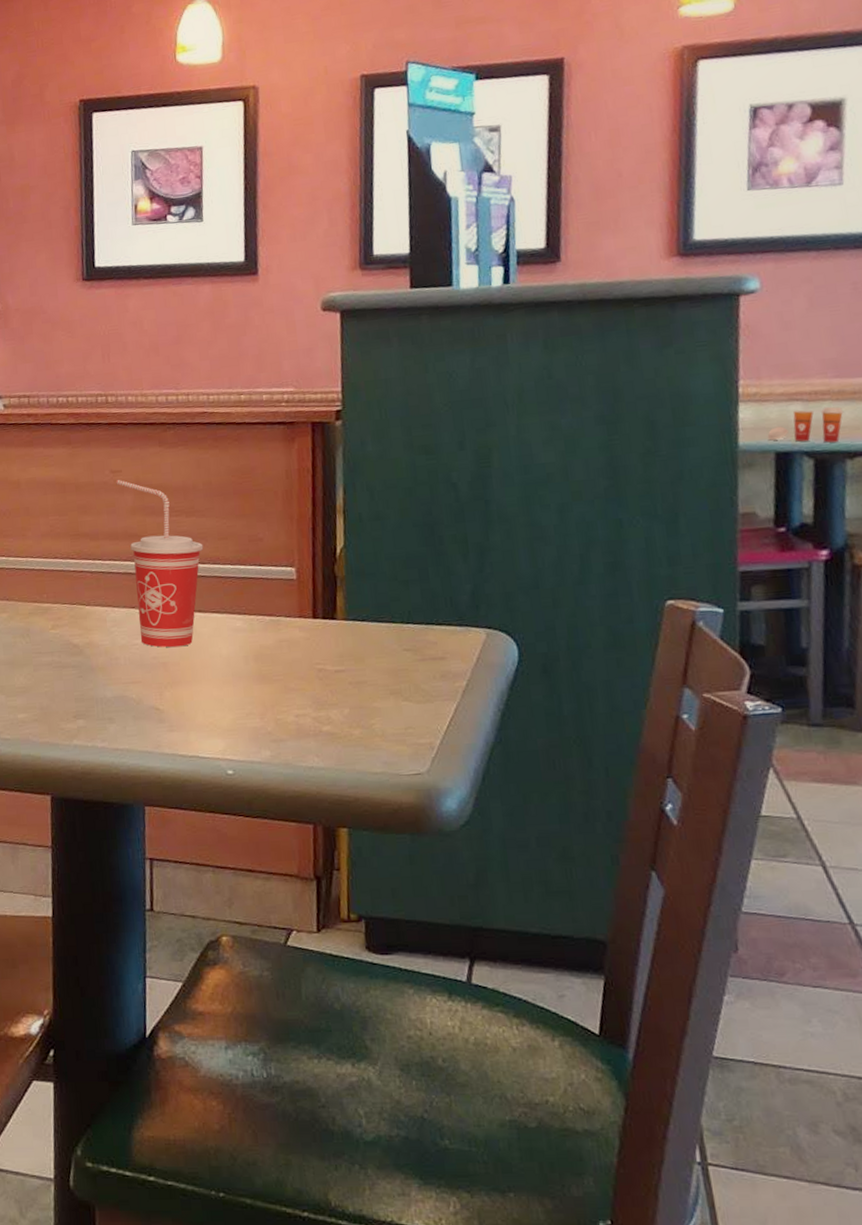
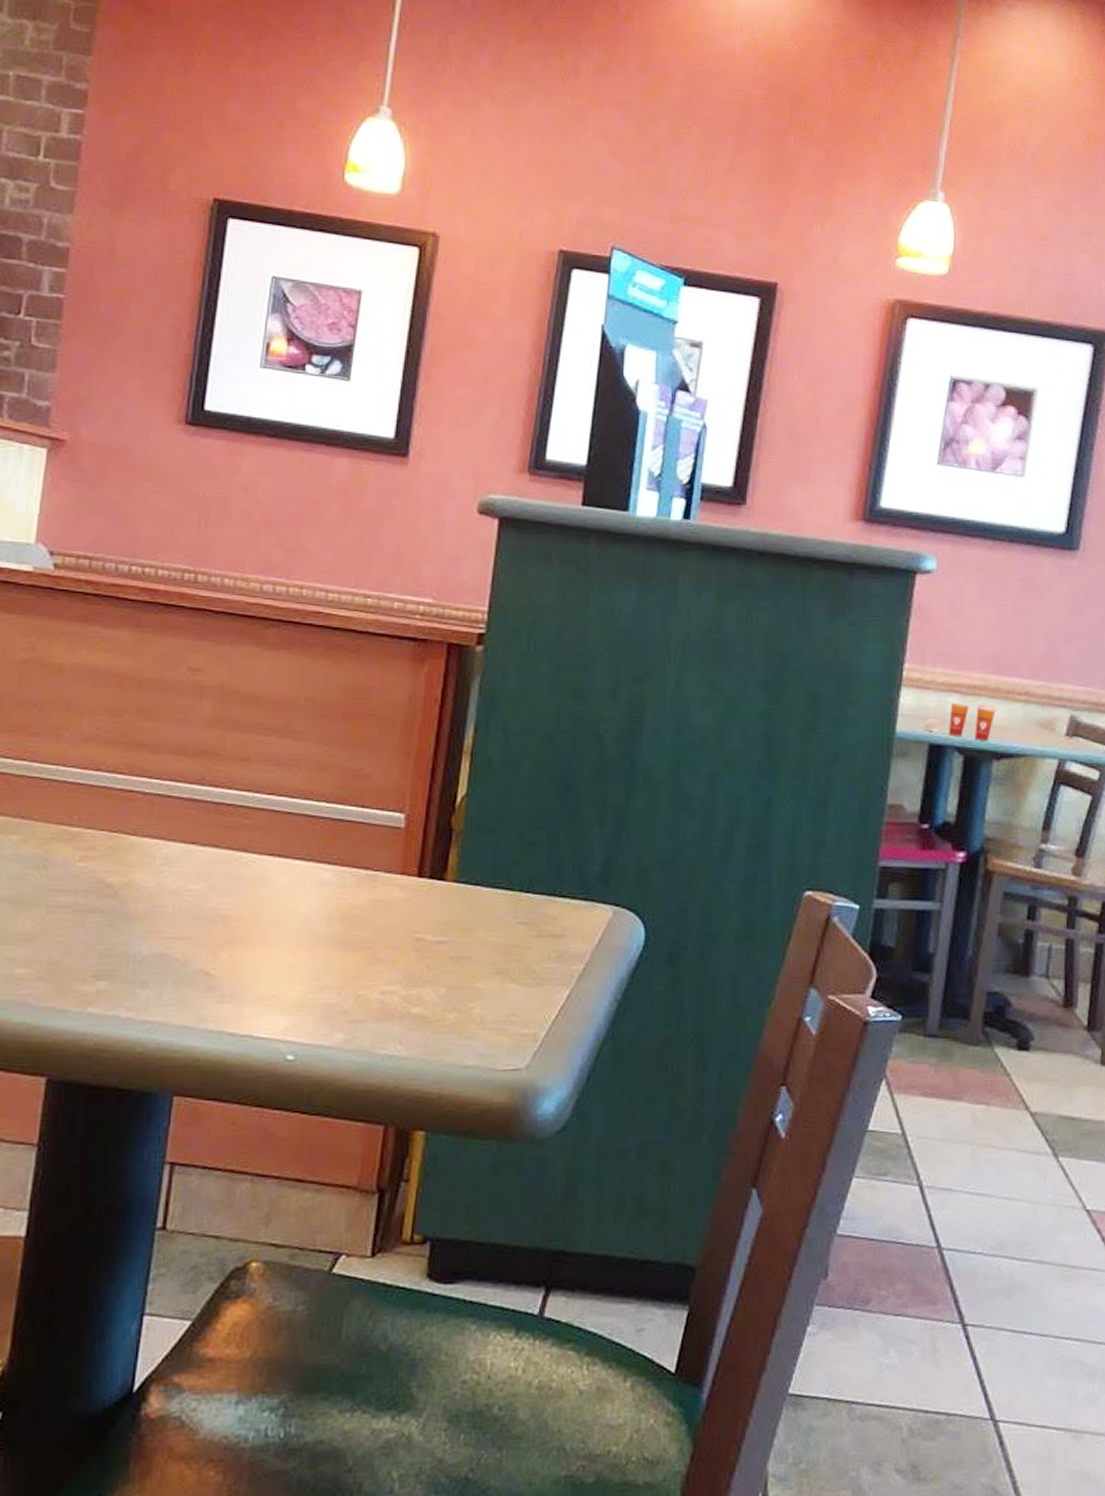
beverage cup: present [116,479,204,648] -> none [193,679,295,898]

